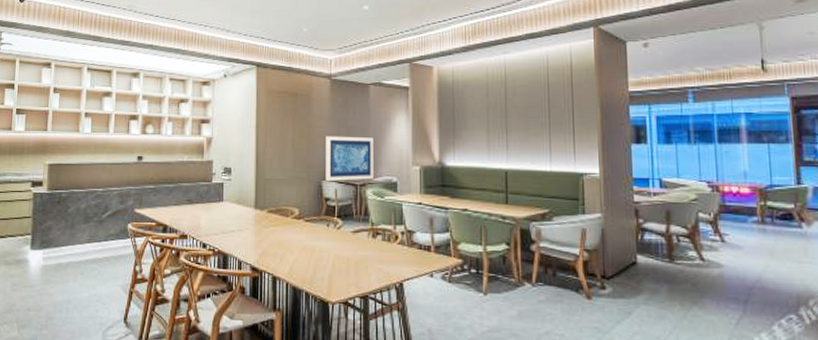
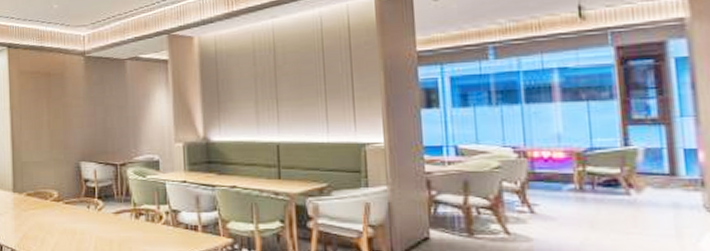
wall art: present [325,136,373,182] -> none [82,114,134,163]

